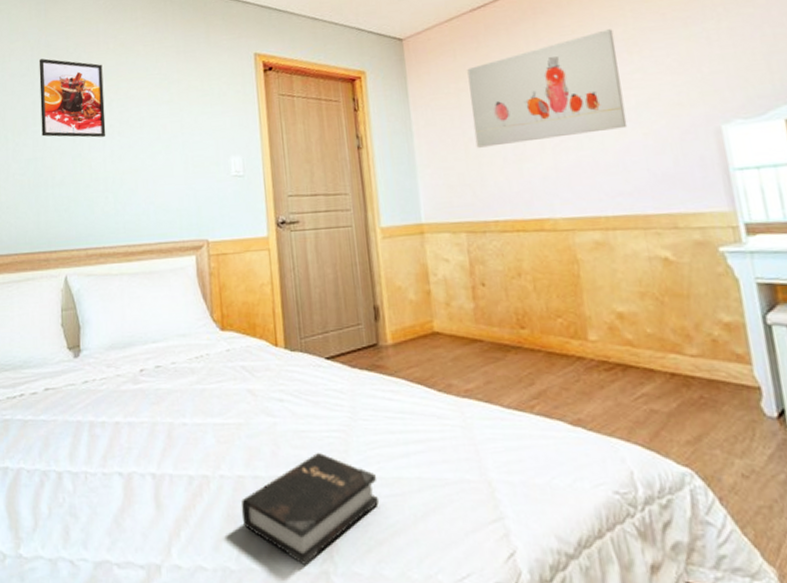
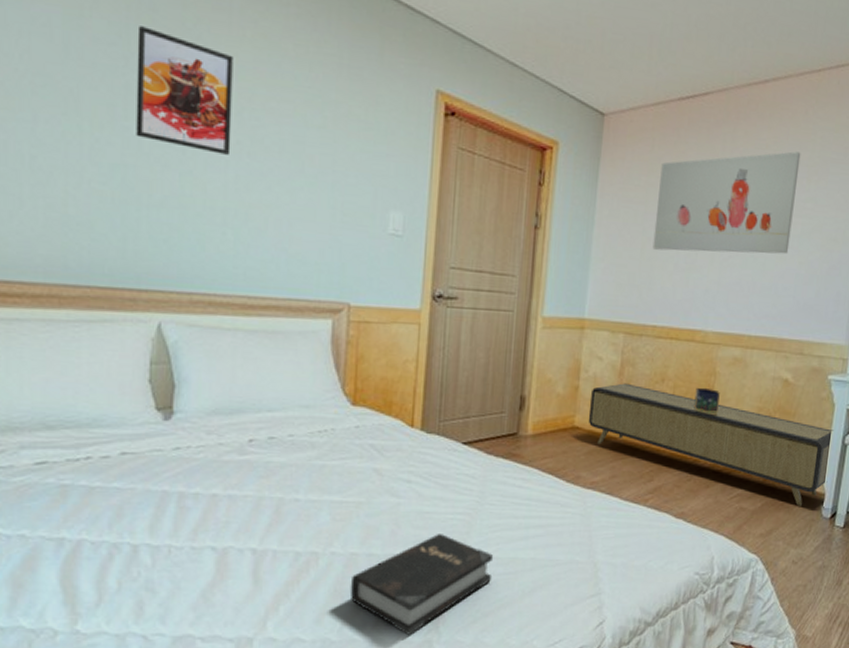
storage bench: none [445,282,759,404] -> present [588,383,834,506]
decorative box: none [559,277,592,305] -> present [694,387,720,413]

